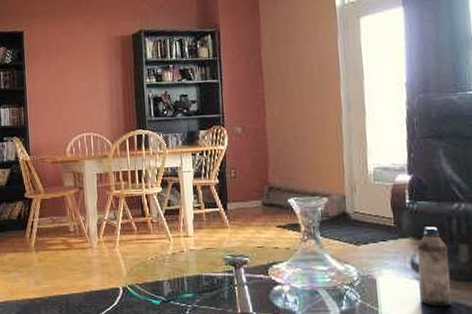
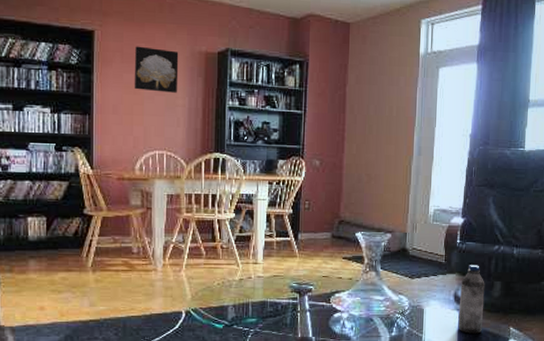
wall art: none [59,39,99,79] -> present [134,46,179,93]

